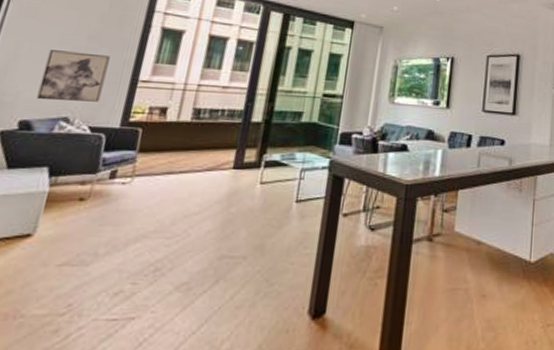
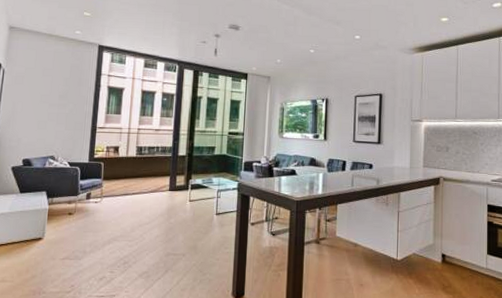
wall art: present [36,50,110,102] -> none [31,107,76,144]

